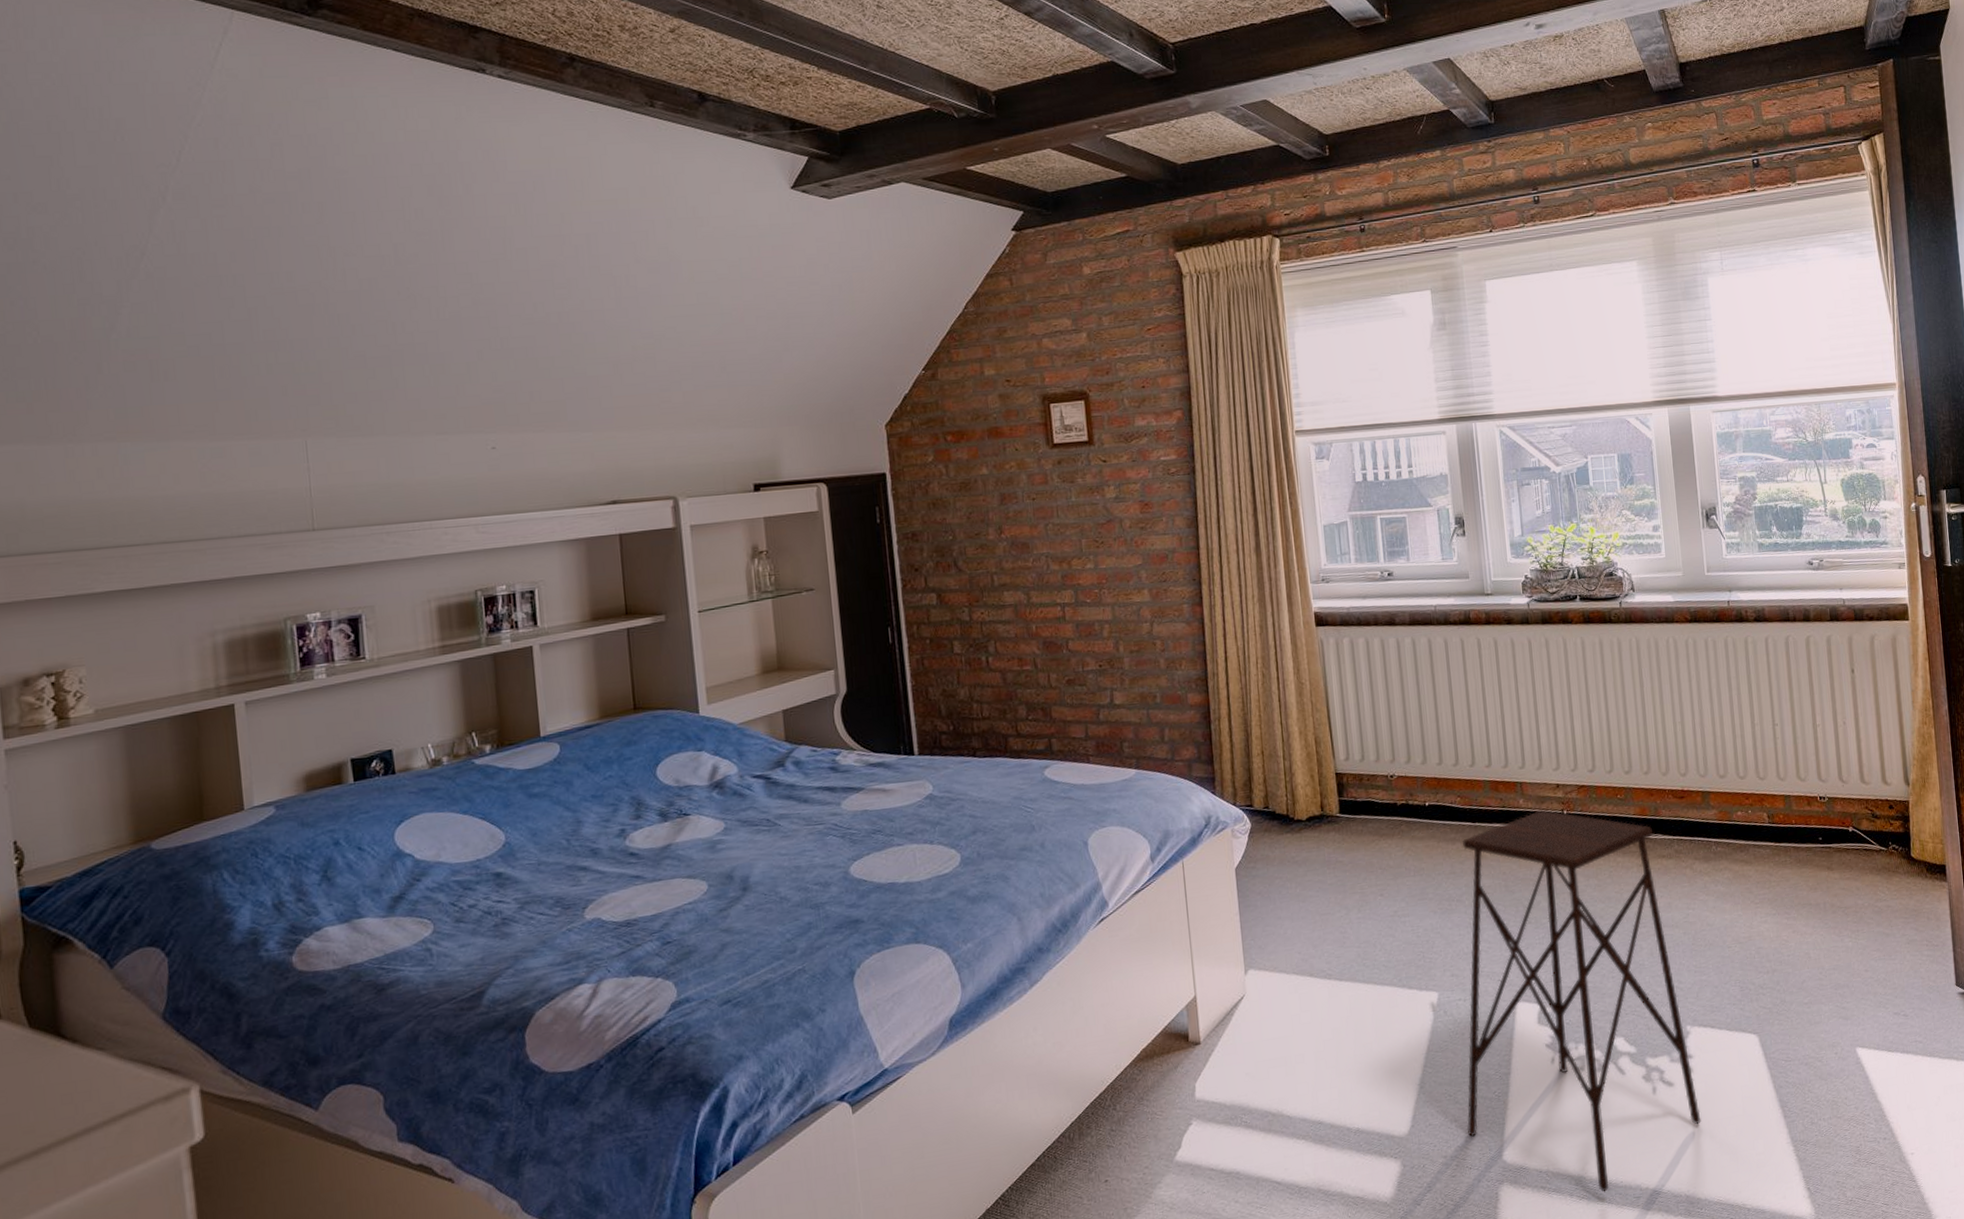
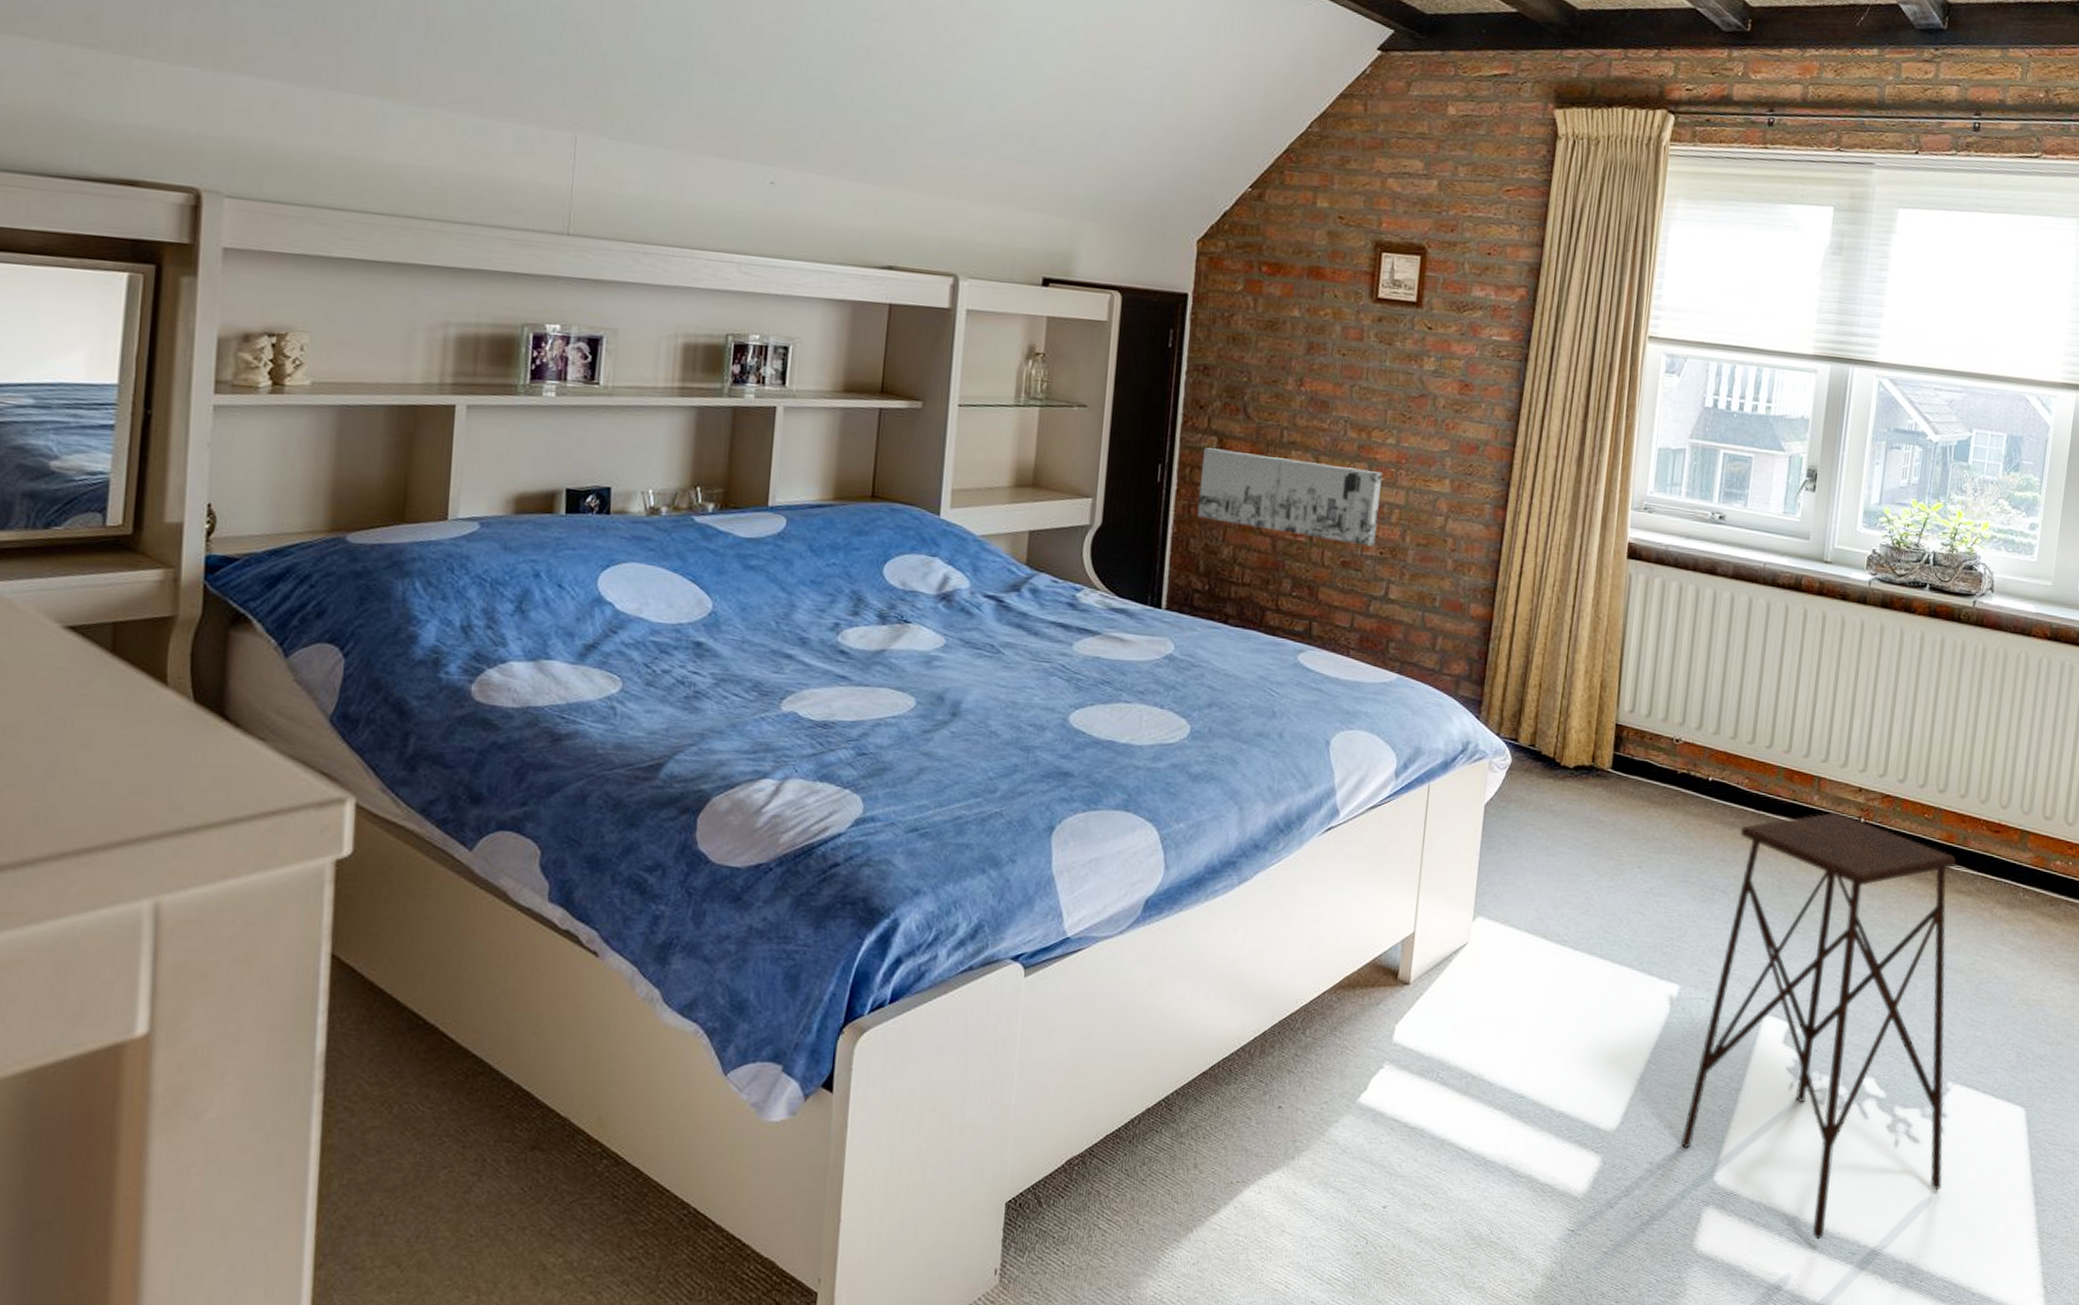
wall art: none [926,595,1093,668] -> present [1197,447,1382,547]

